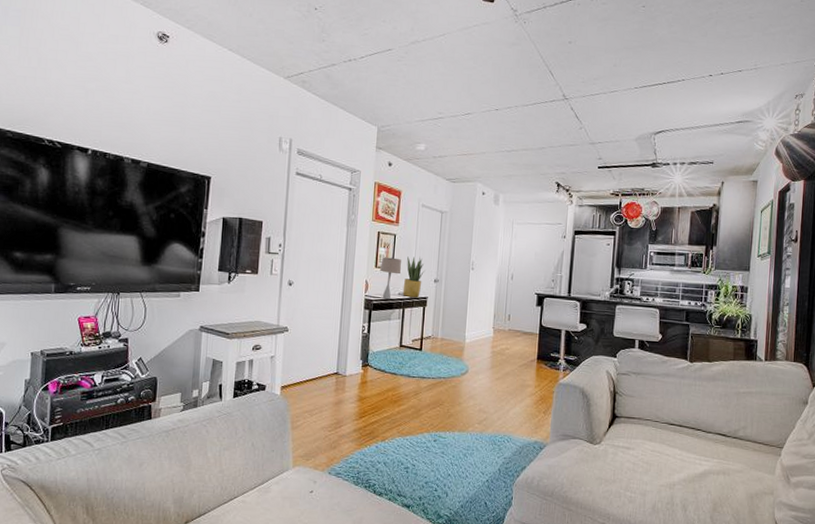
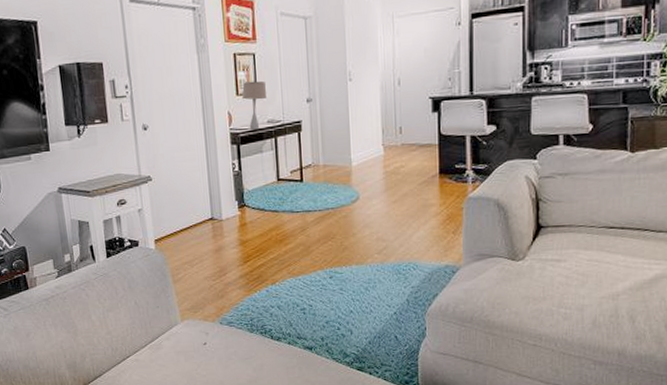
planter: present [402,256,425,298] -> none [271,75,295,124]

